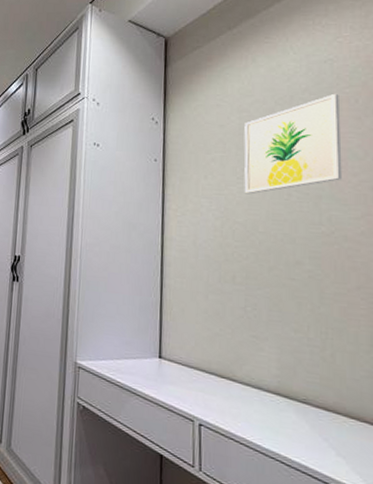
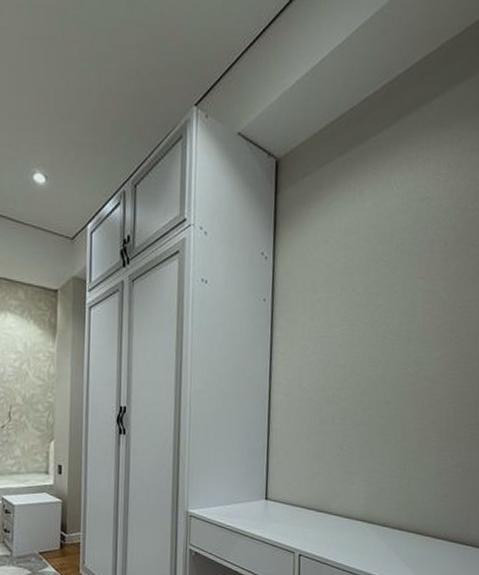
wall art: present [244,93,342,194] -> none [346,234,433,337]

